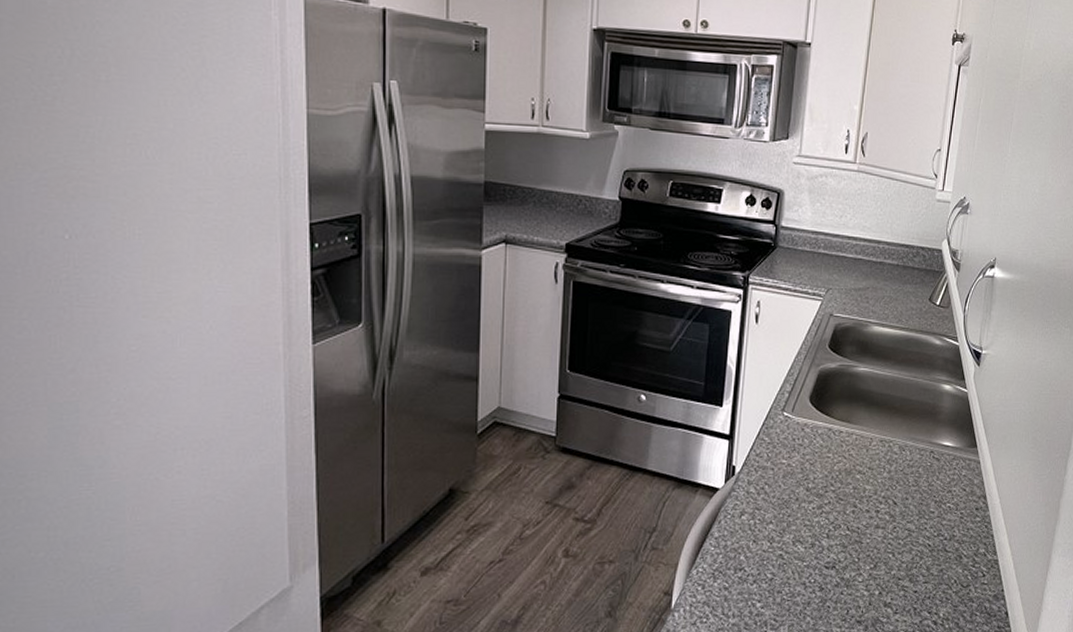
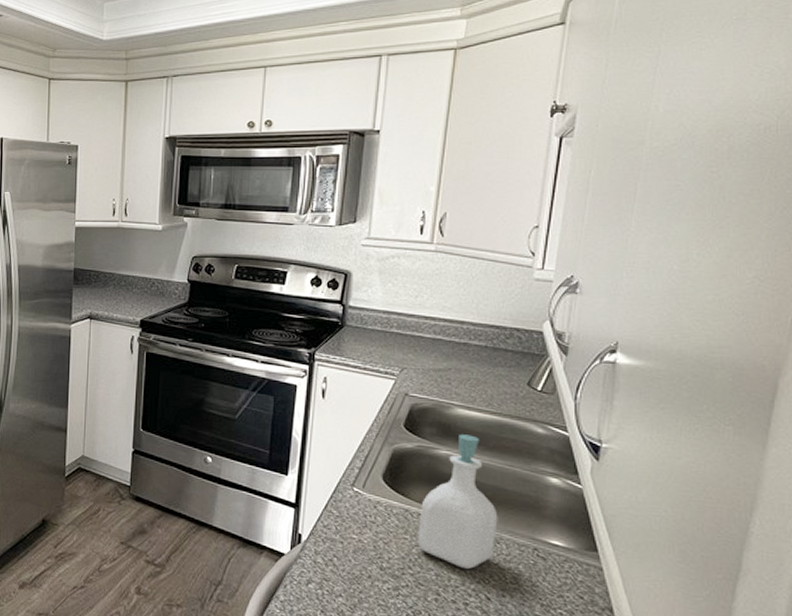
soap bottle: none [838,351,904,479] -> present [417,434,498,570]

